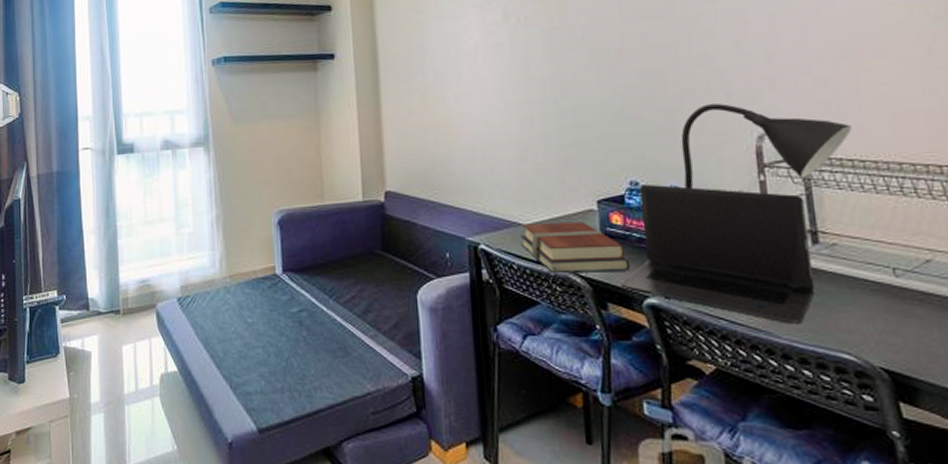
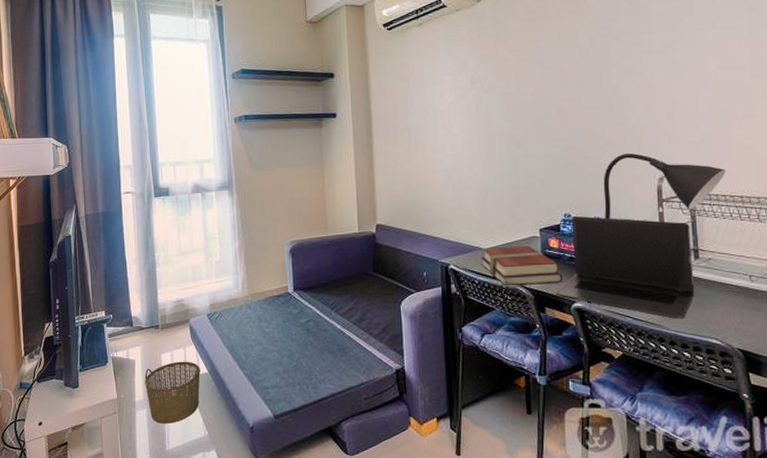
basket: none [102,355,169,433] -> present [144,361,200,424]

